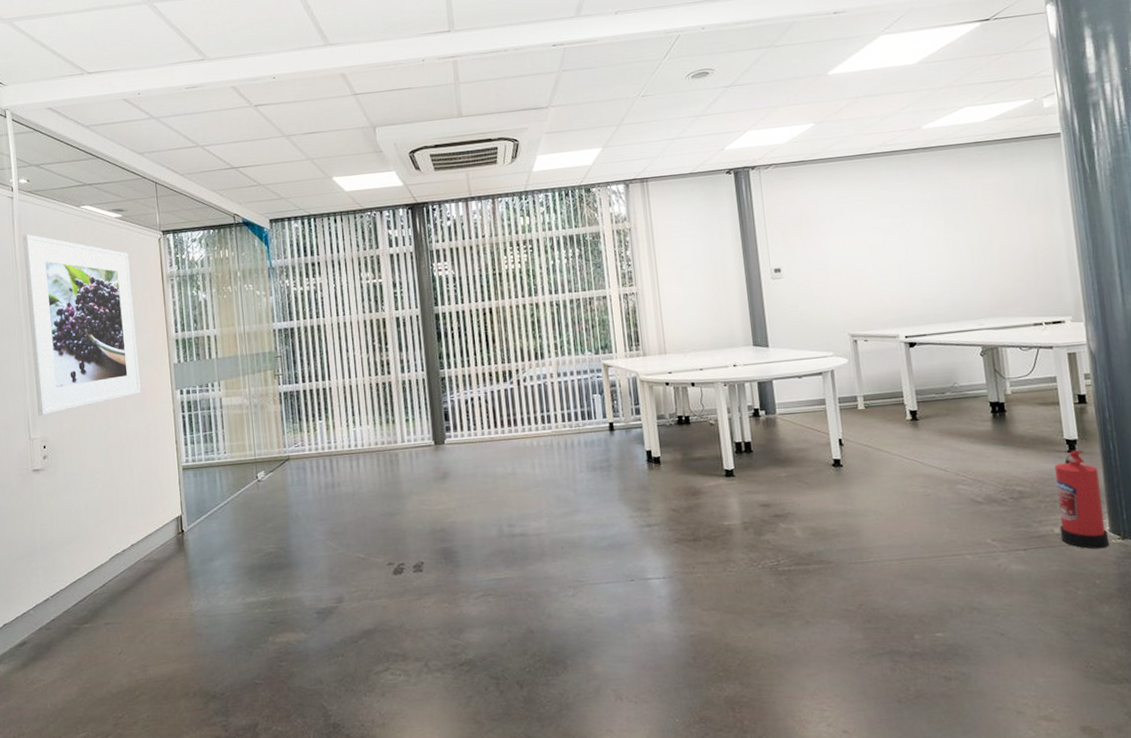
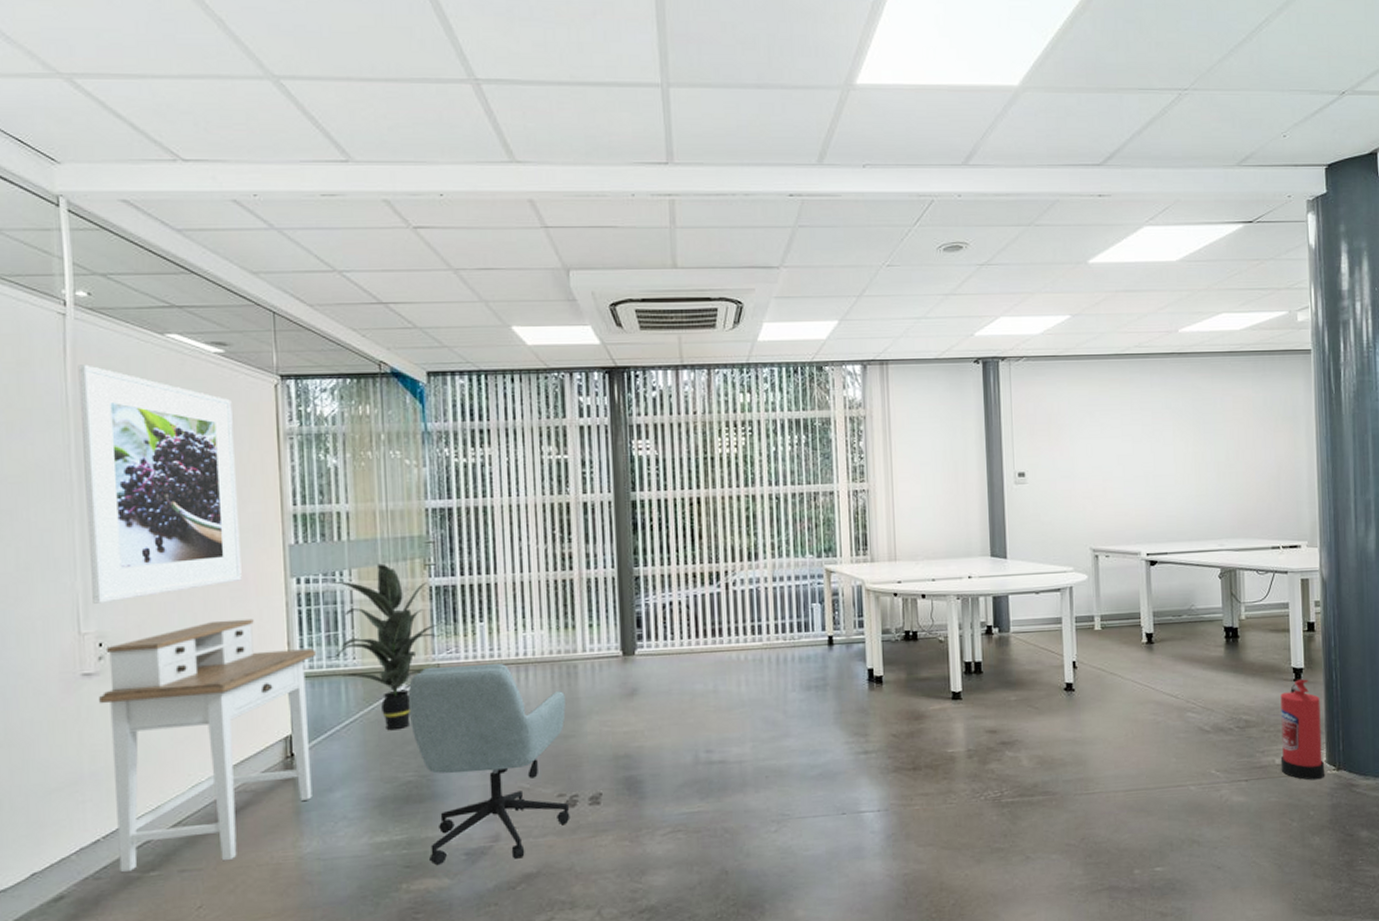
desk: none [44,423,199,624] -> present [98,618,317,872]
indoor plant: none [203,375,288,511] -> present [328,563,439,731]
office chair: none [267,453,399,622] -> present [408,663,570,866]

